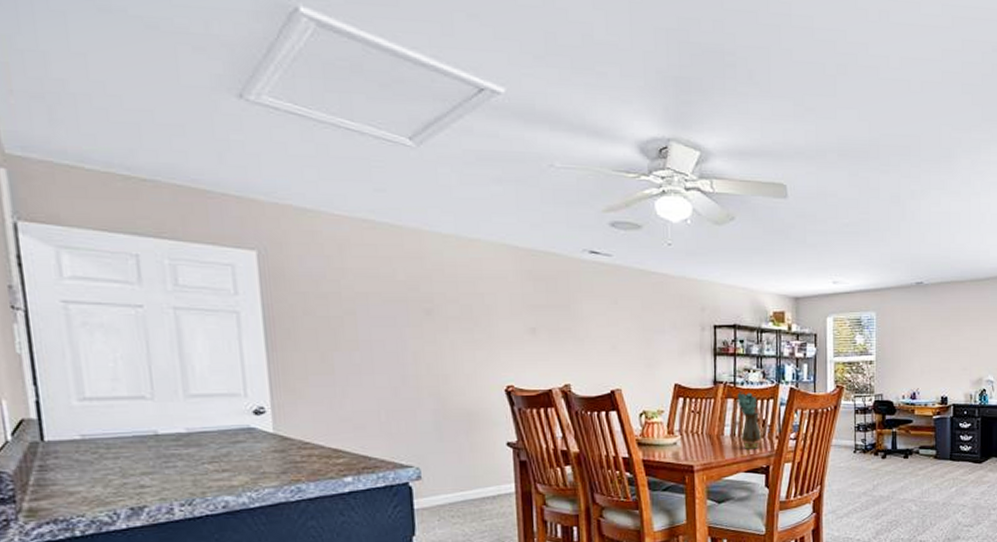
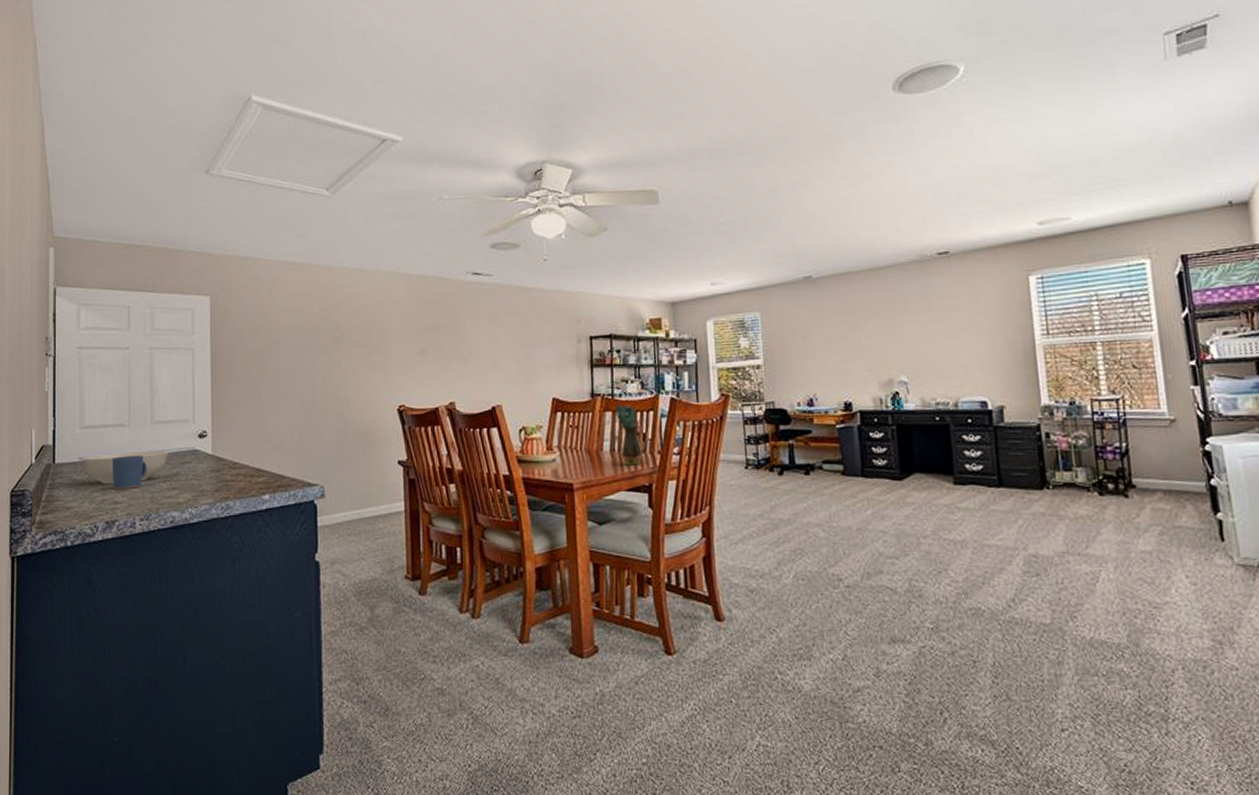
bowl: none [86,427,214,466] -> present [82,450,169,485]
mug: none [130,432,185,472] -> present [111,455,147,489]

